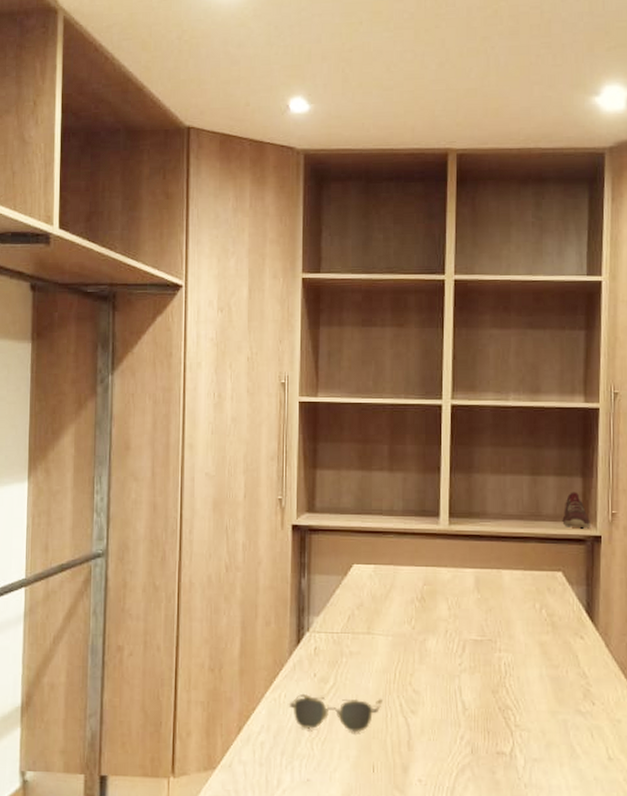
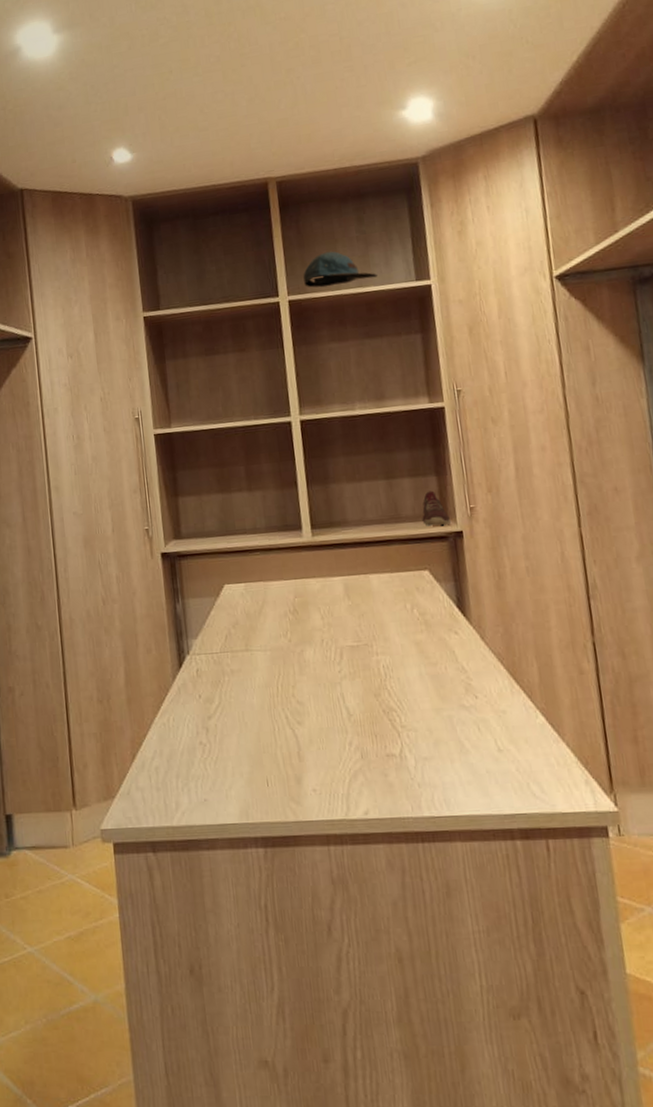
sunglasses: present [290,694,382,733] -> none [179,712,269,750]
baseball cap: none [473,233,548,271] -> present [303,251,377,288]

